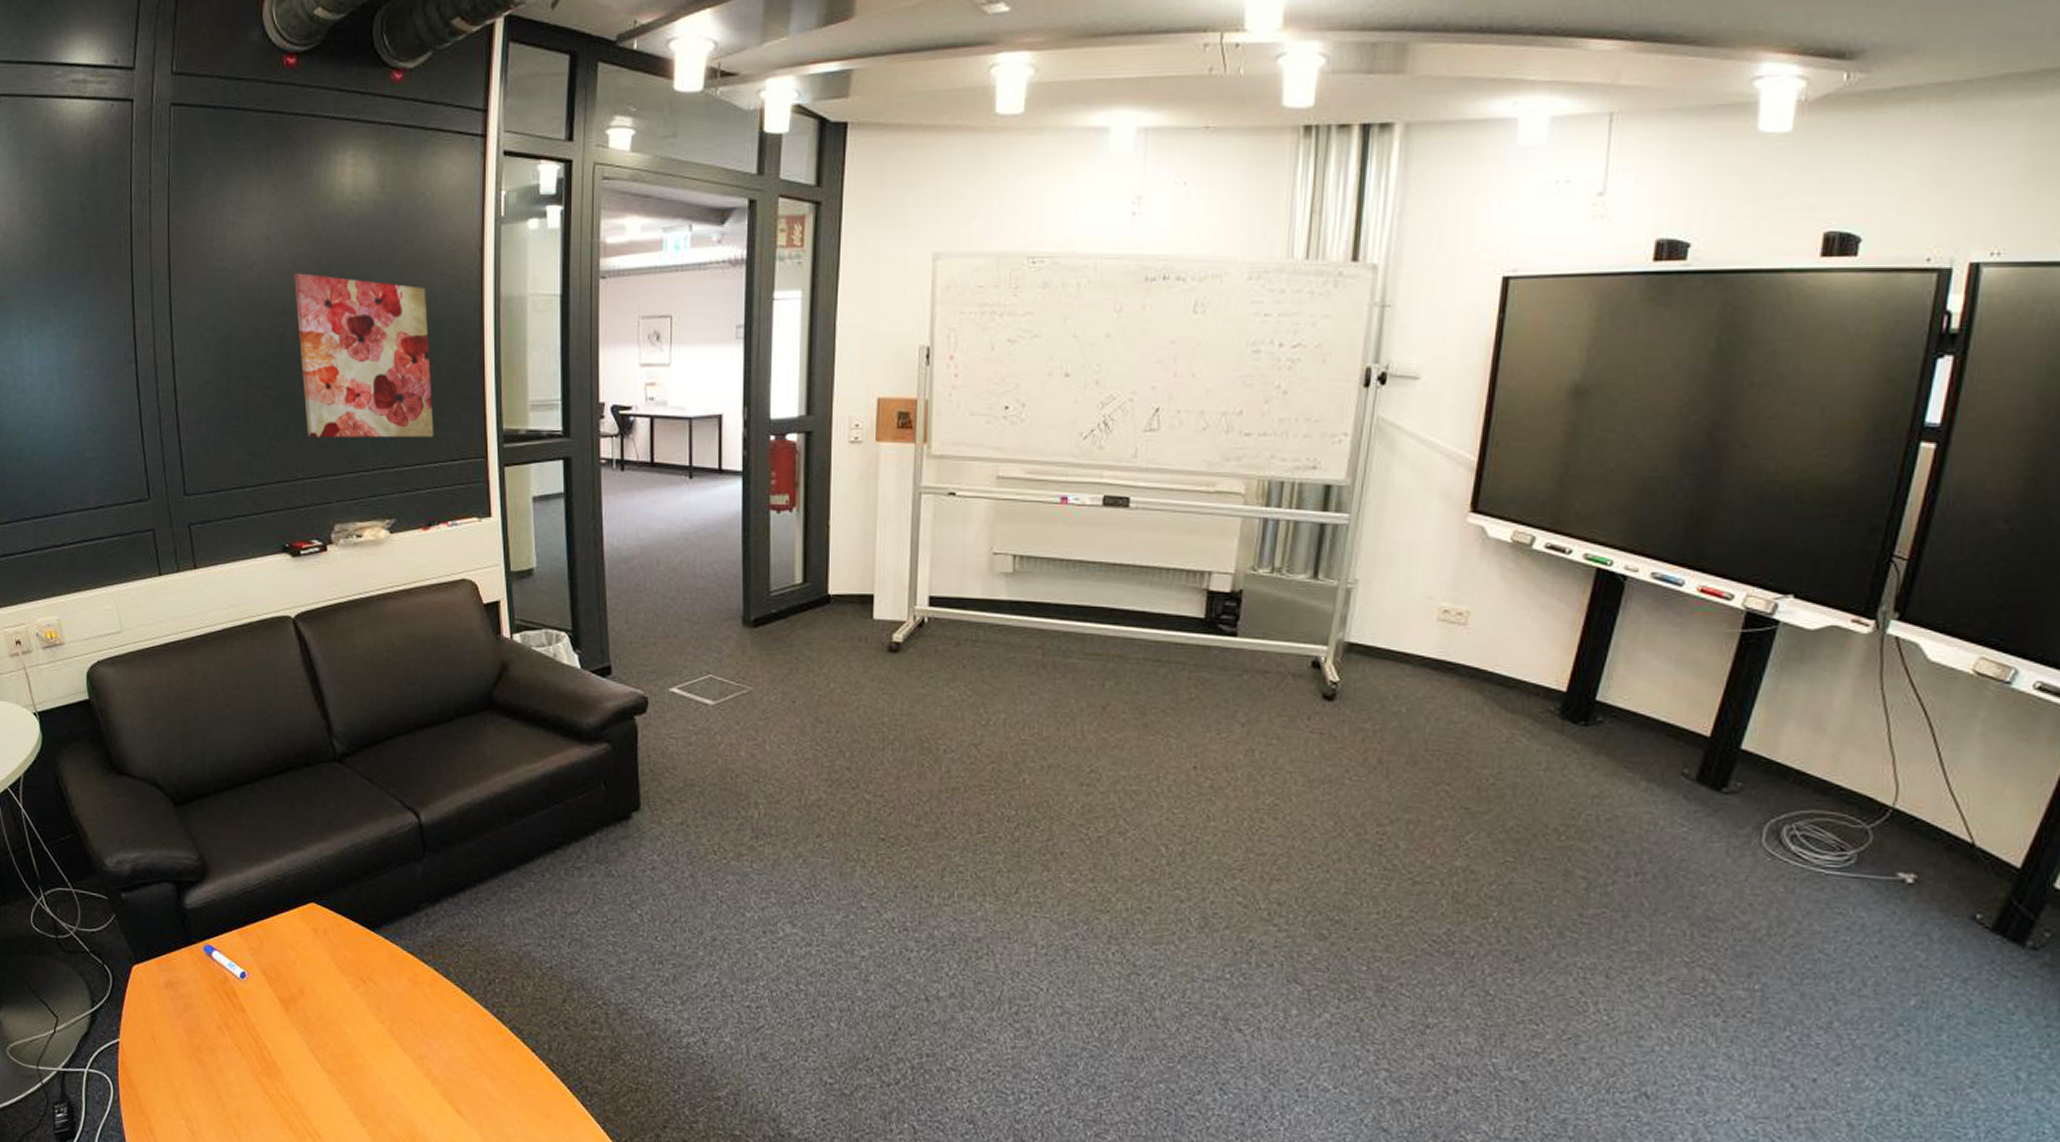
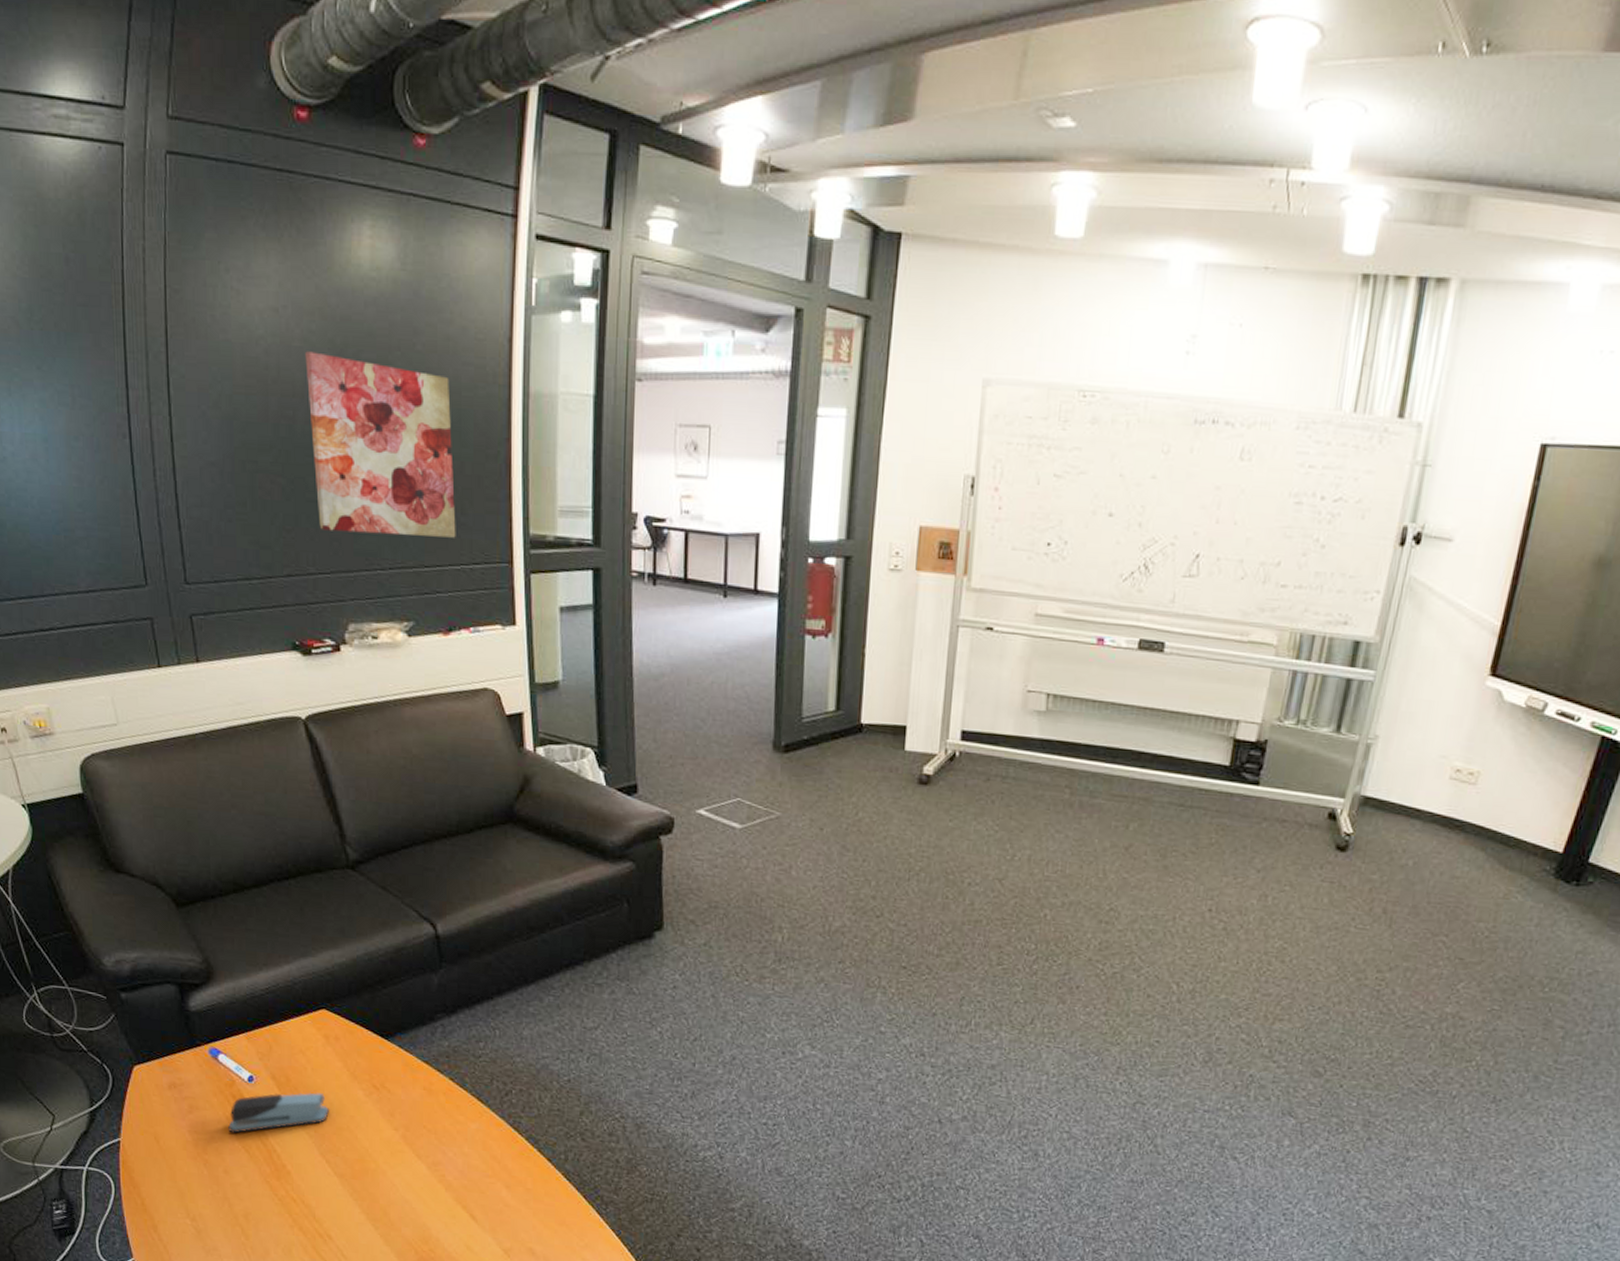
stapler: none [221,987,318,1031] -> present [228,1092,329,1134]

